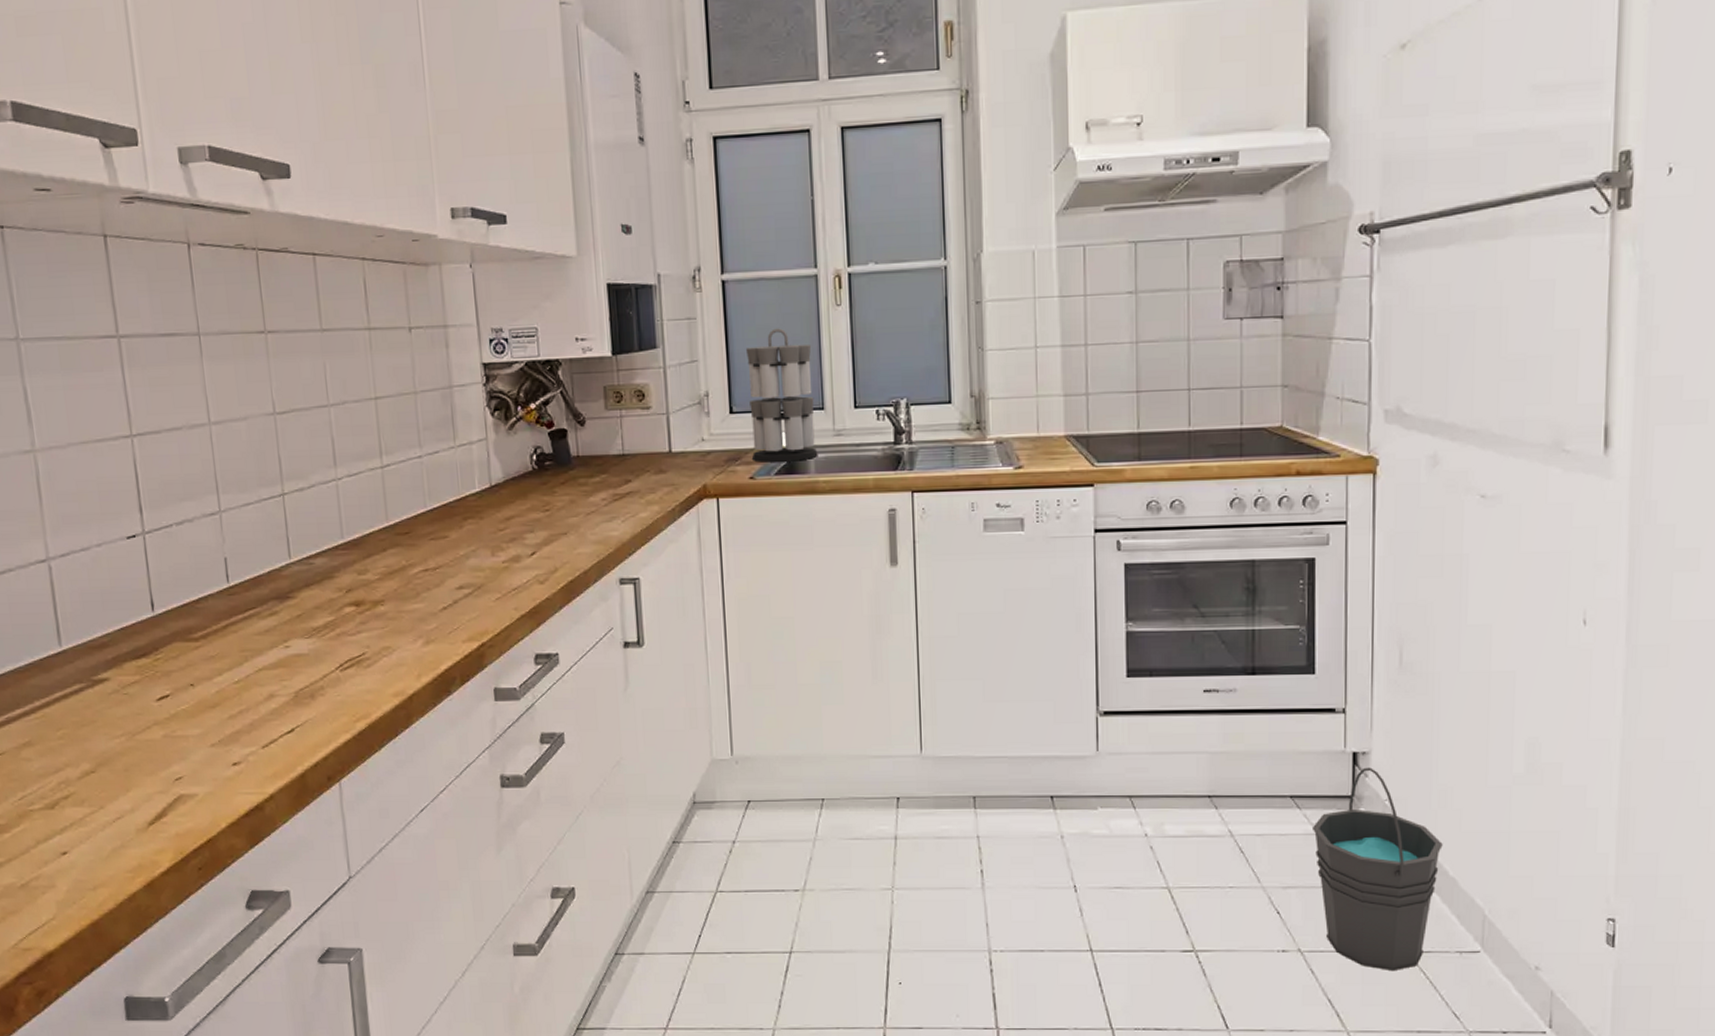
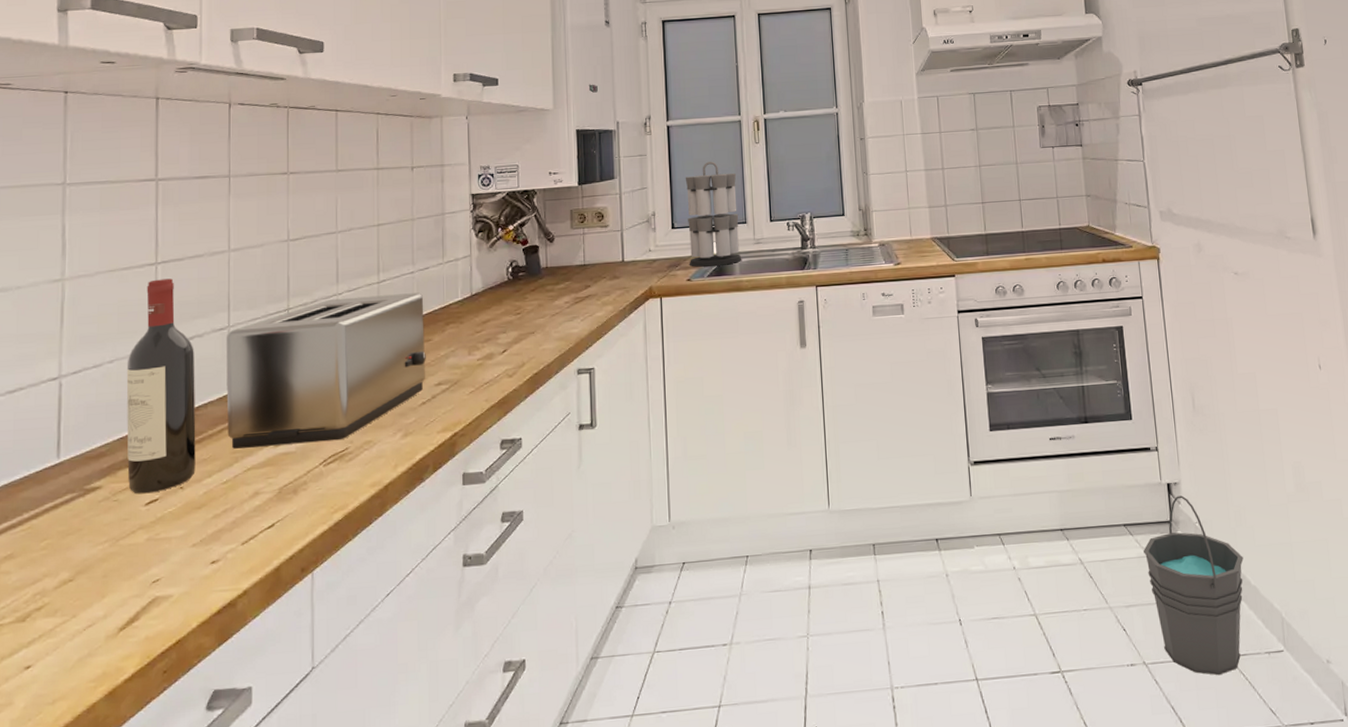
wine bottle: none [115,454,205,689] -> present [126,278,196,494]
toaster: none [218,481,445,647] -> present [225,292,426,449]

